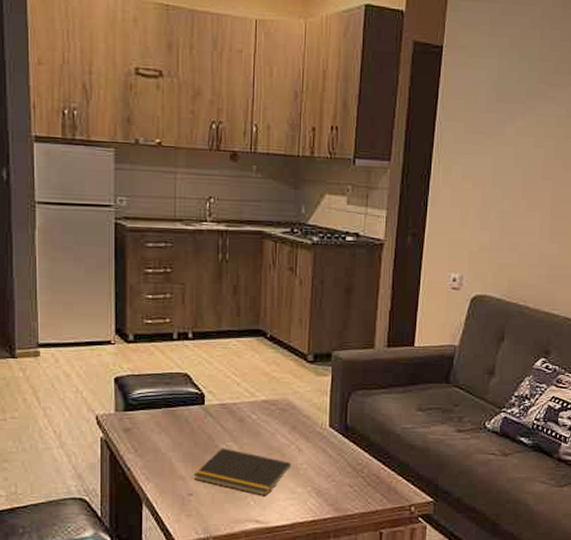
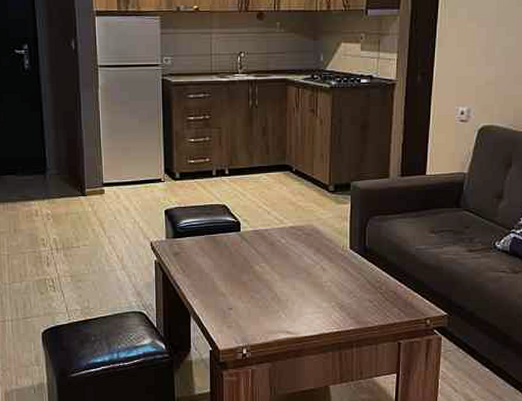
notepad: present [193,448,292,496] -> none [232,268,317,310]

